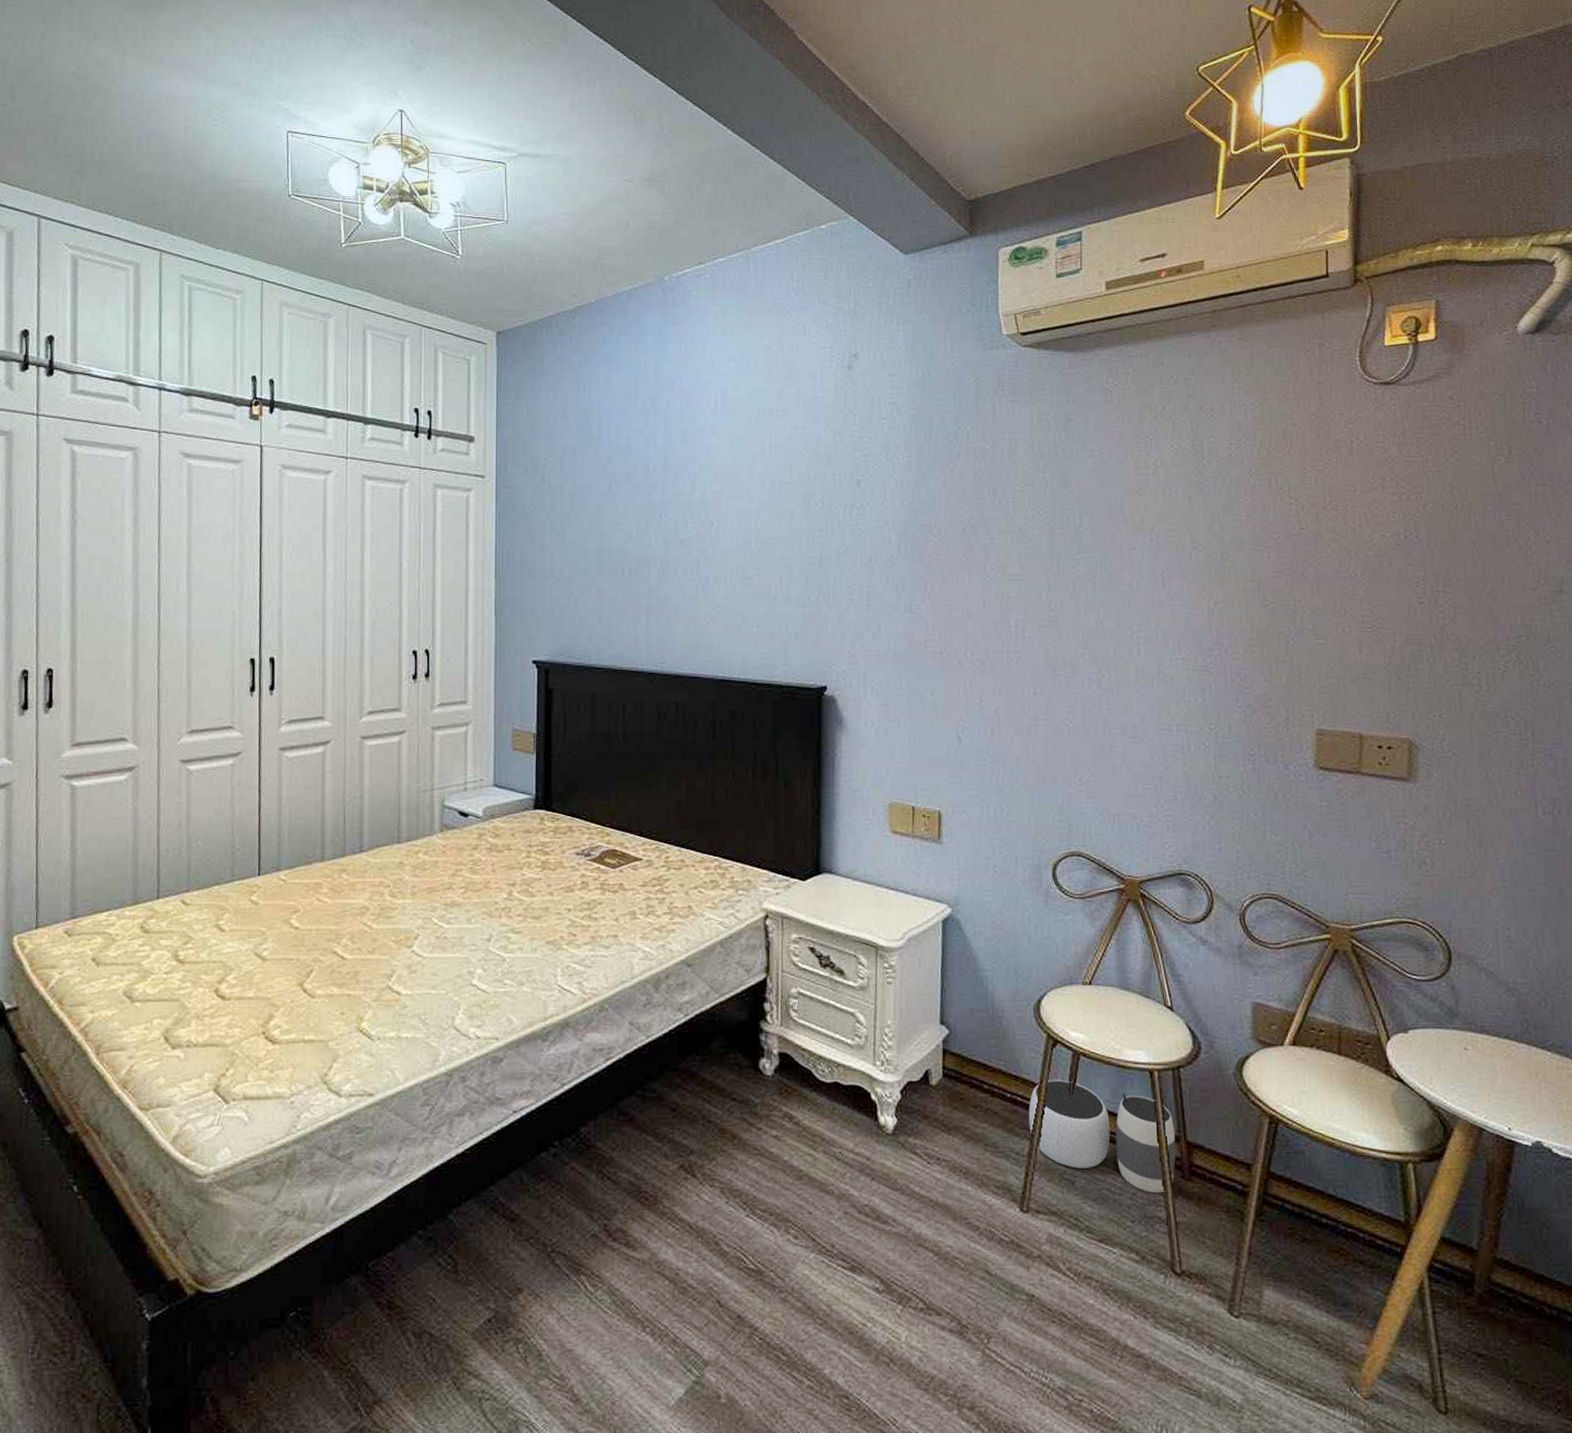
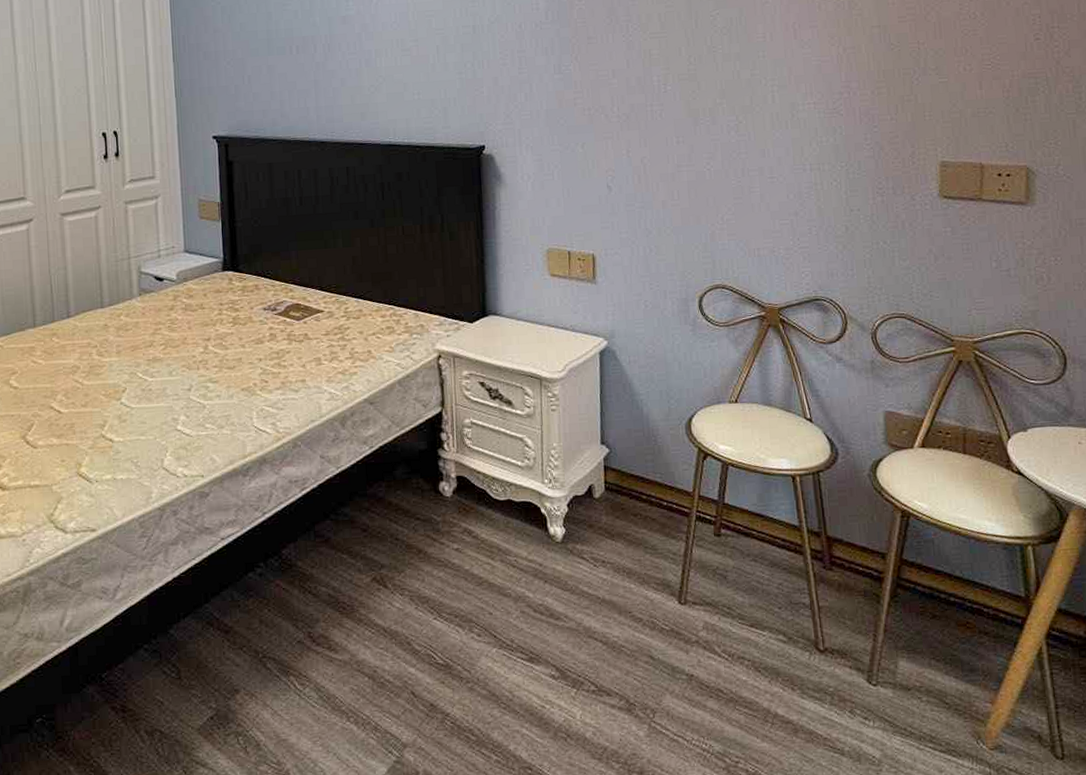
waste basket: present [1028,1079,1176,1194] -> none [683,487,818,583]

